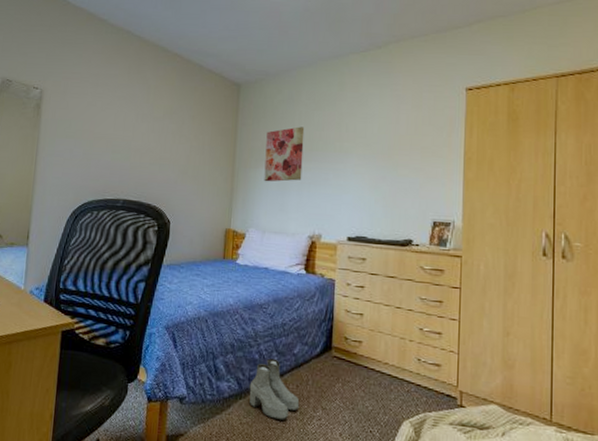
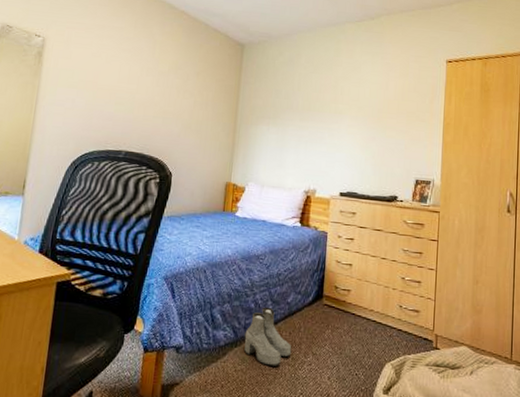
wall art: present [264,126,305,182] -> none [264,87,303,139]

